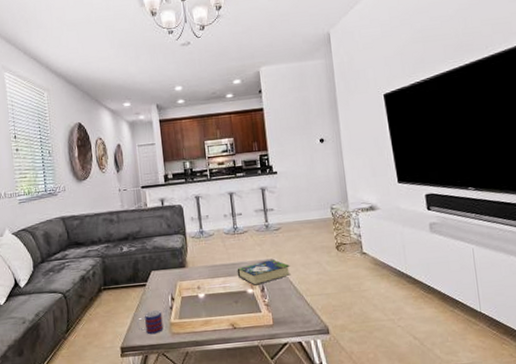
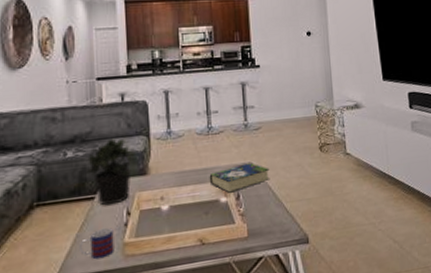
potted plant: none [138,236,175,292] -> present [86,138,135,206]

